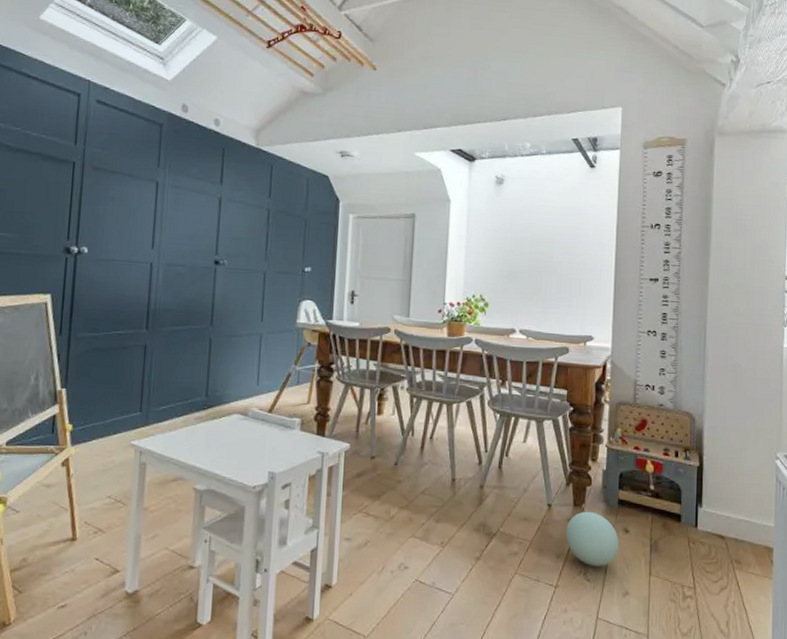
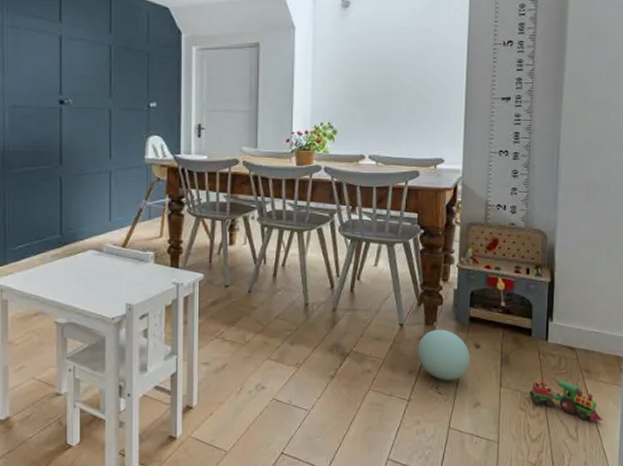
toy train: none [680,570,755,616] -> present [530,380,603,421]

